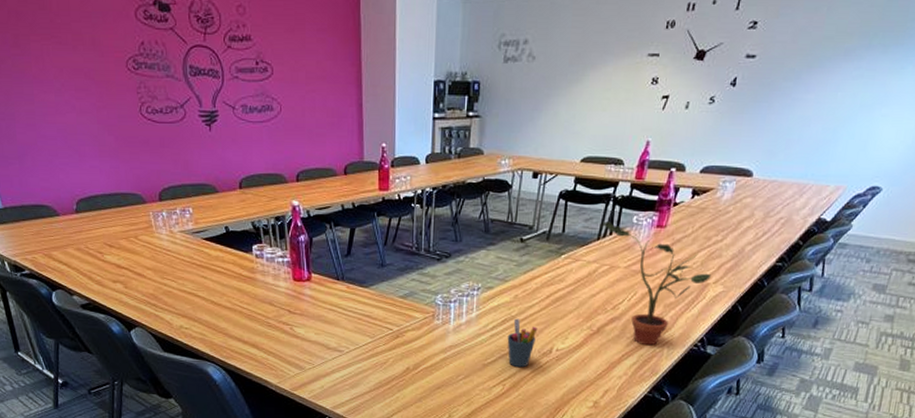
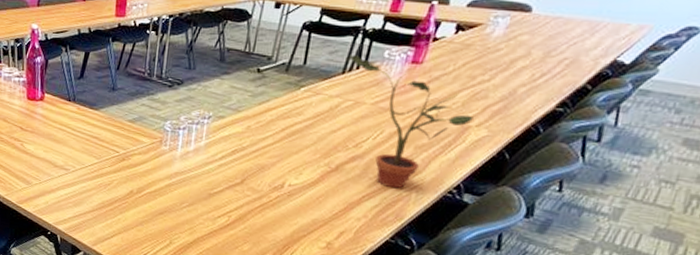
pen holder: present [507,318,538,368] -> none [236,149,270,201]

